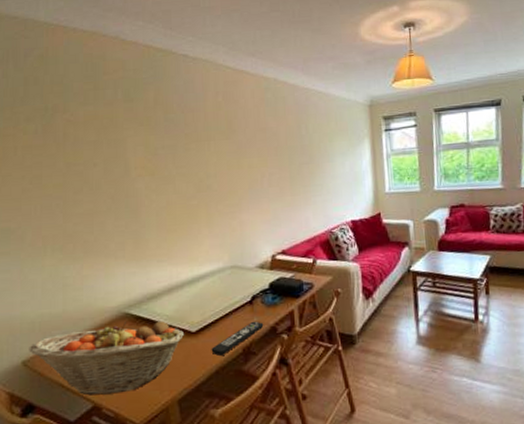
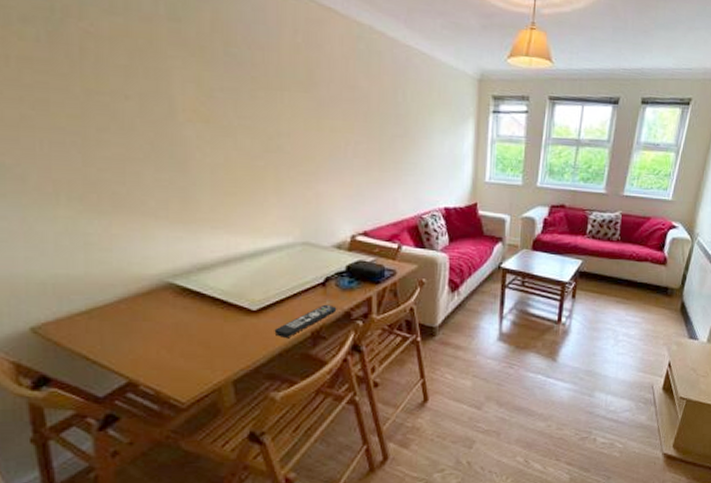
fruit basket: present [29,321,185,396] -> none [39,293,243,371]

